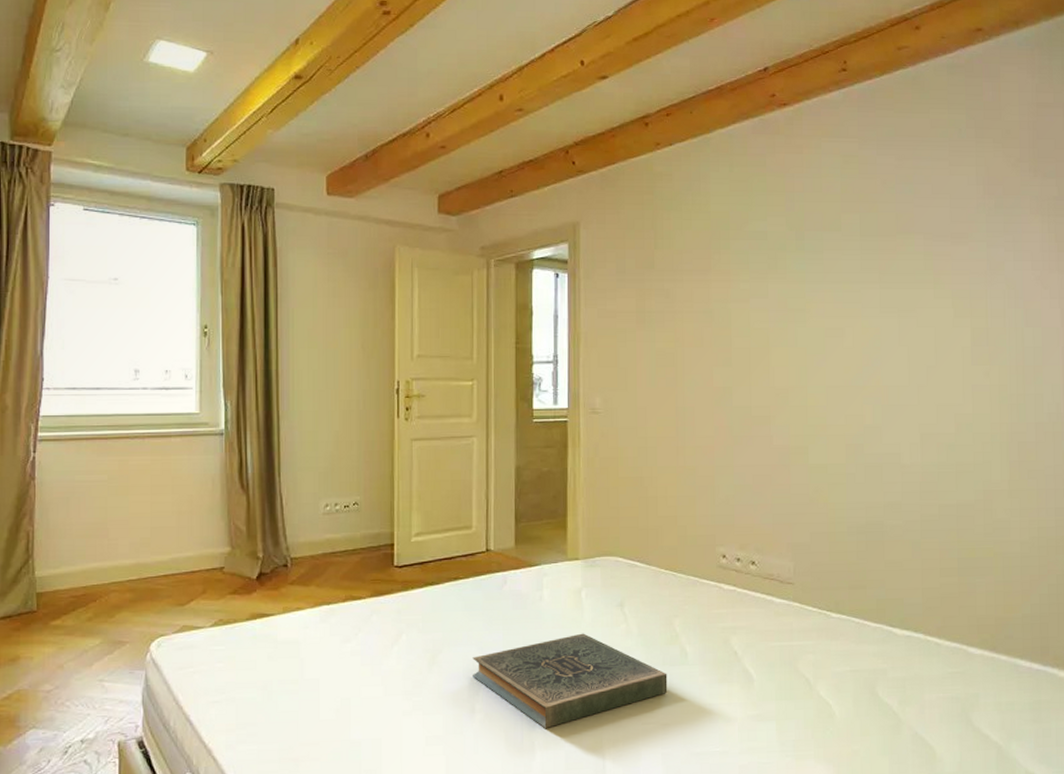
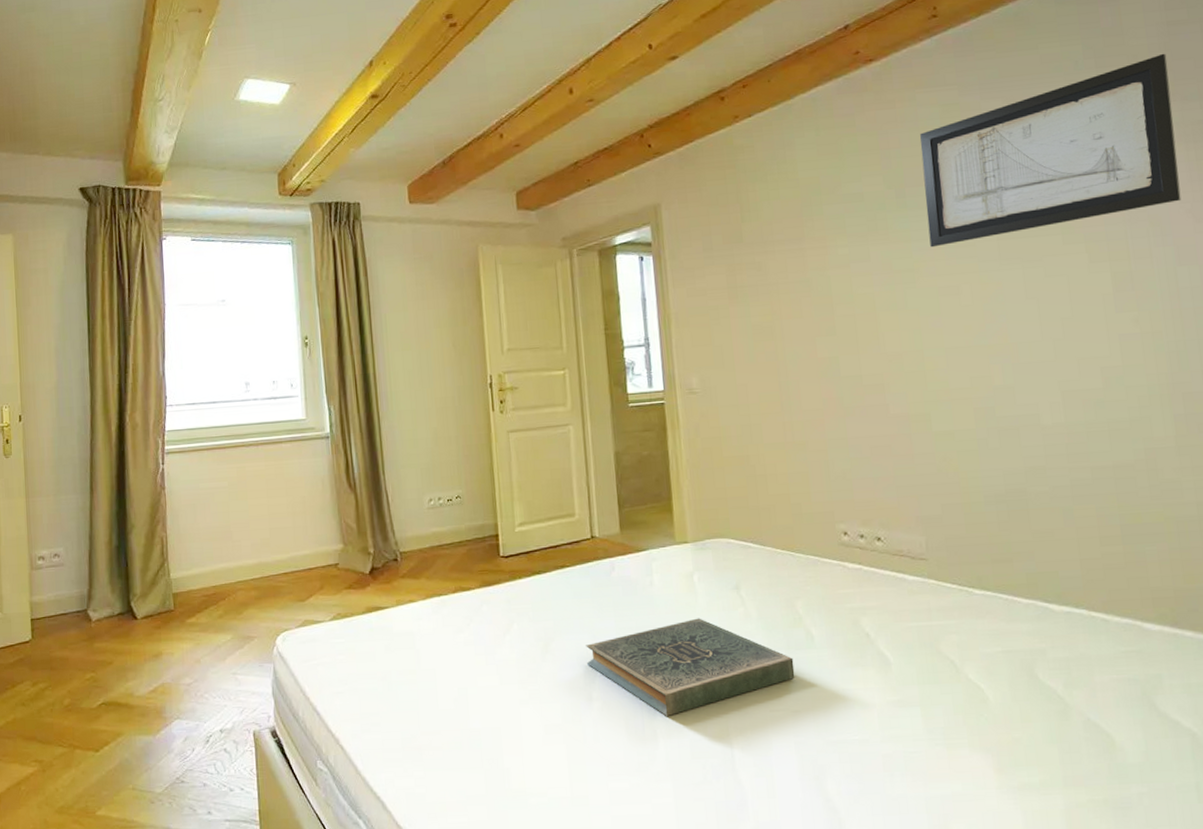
wall art: none [821,131,1034,290] -> present [920,53,1181,248]

